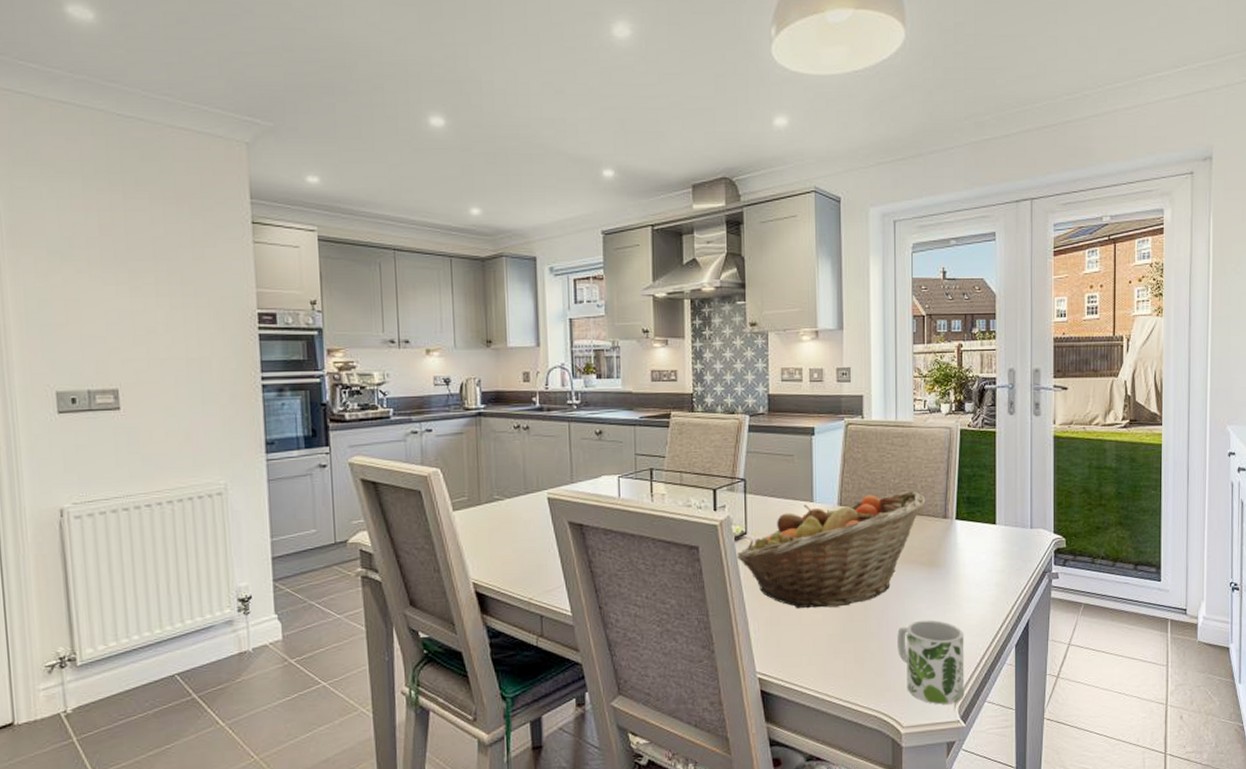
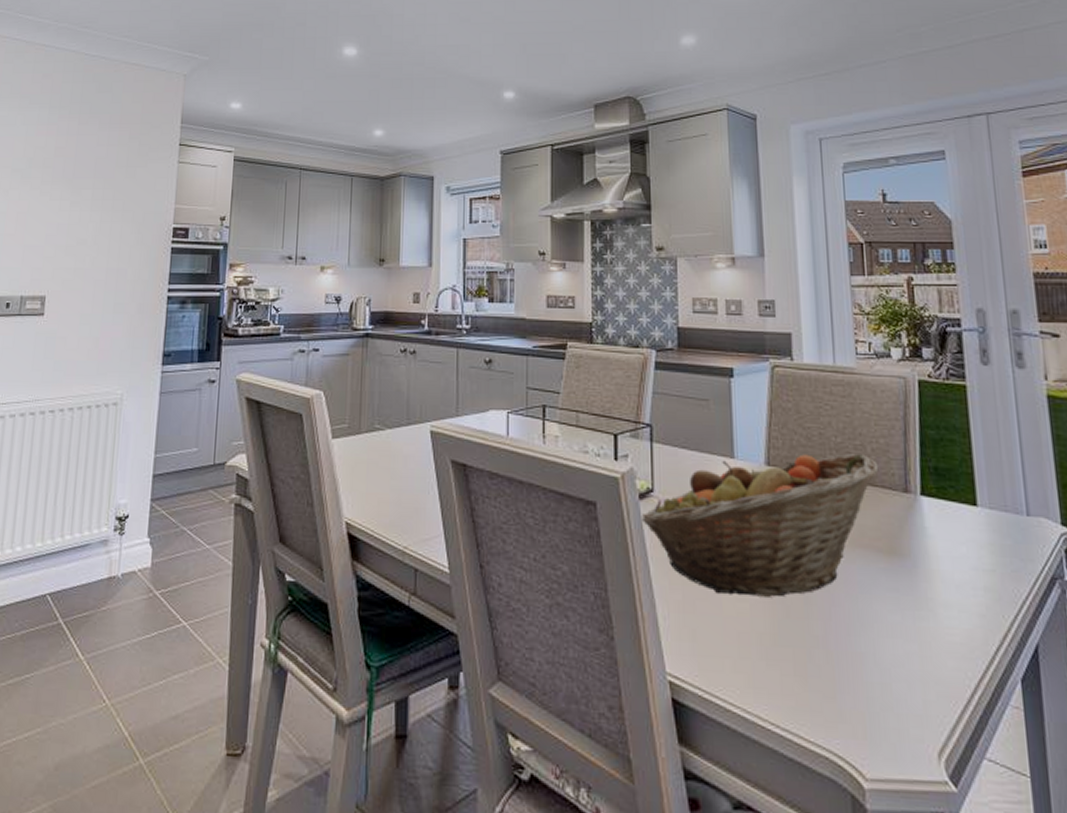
mug: present [897,619,964,705] -> none [851,627,952,755]

